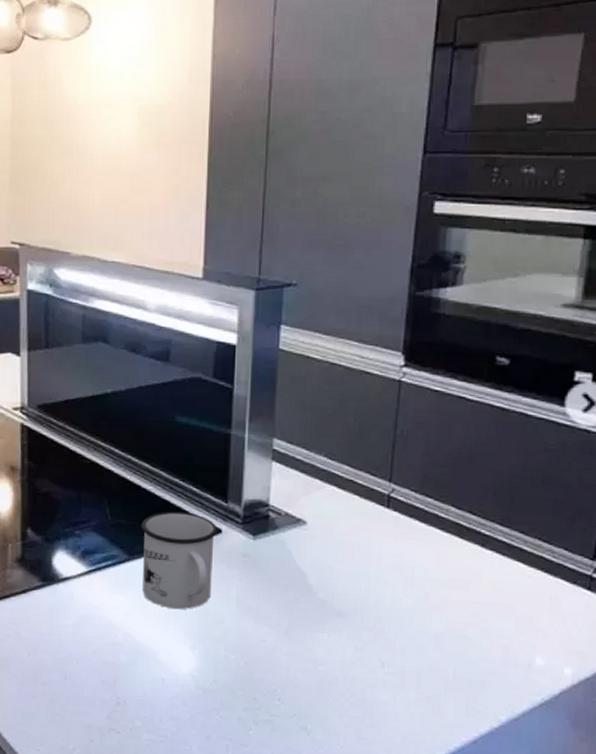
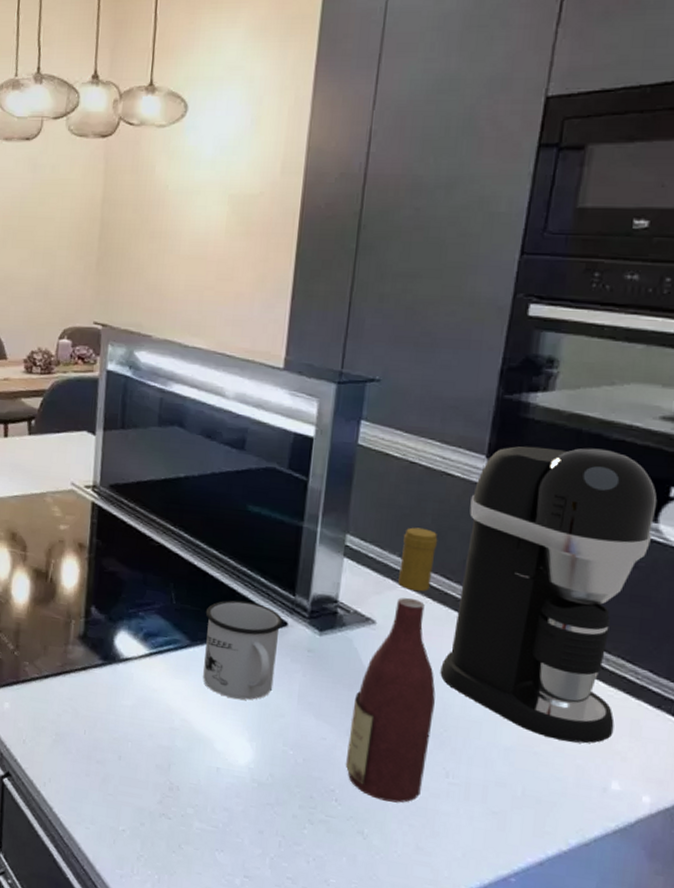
wine bottle: none [285,427,367,697] -> present [345,527,438,803]
coffee maker: none [370,339,563,623] -> present [440,446,658,744]

